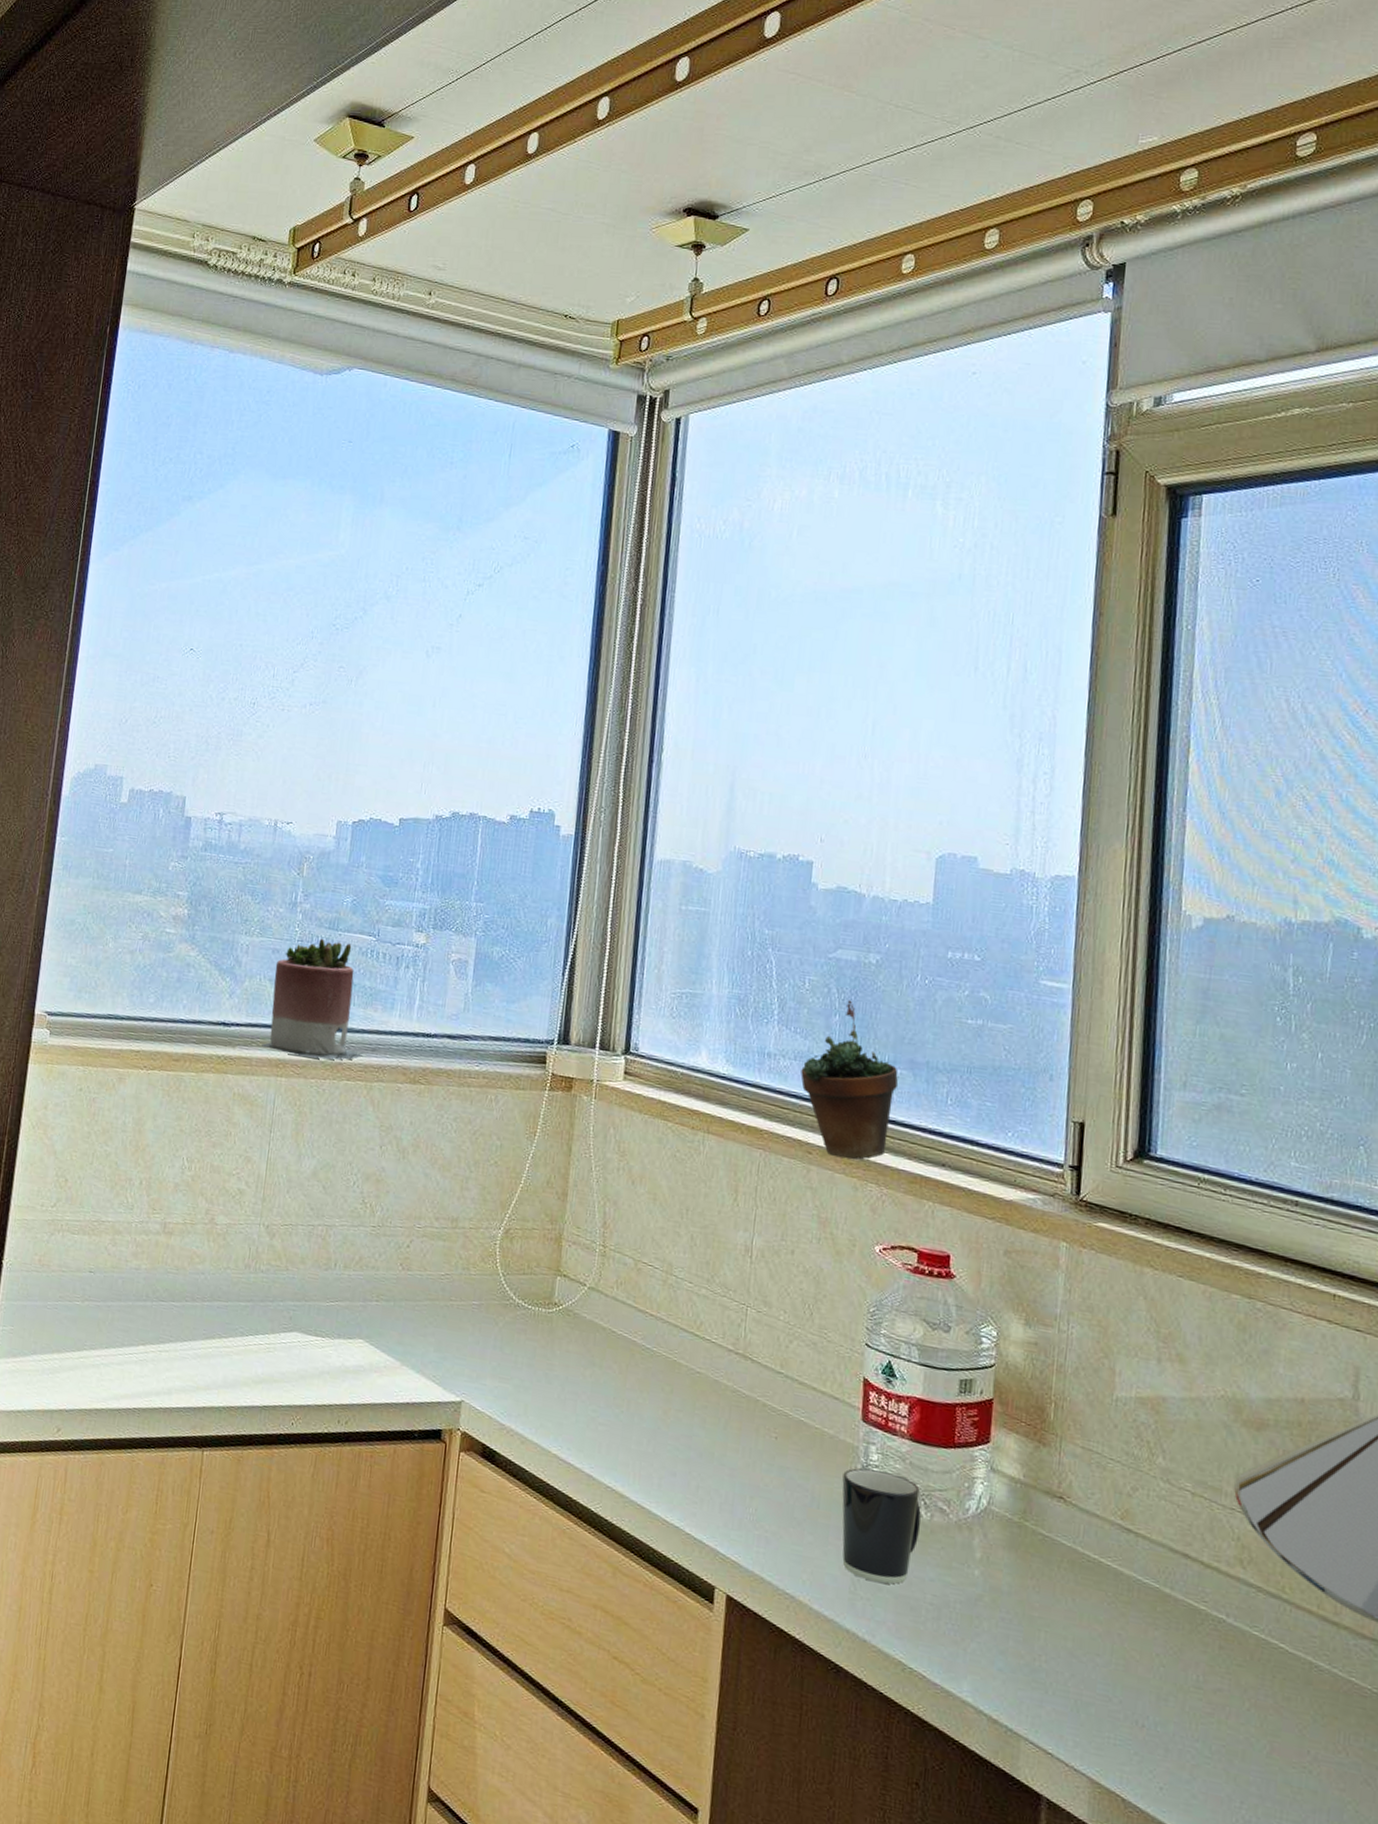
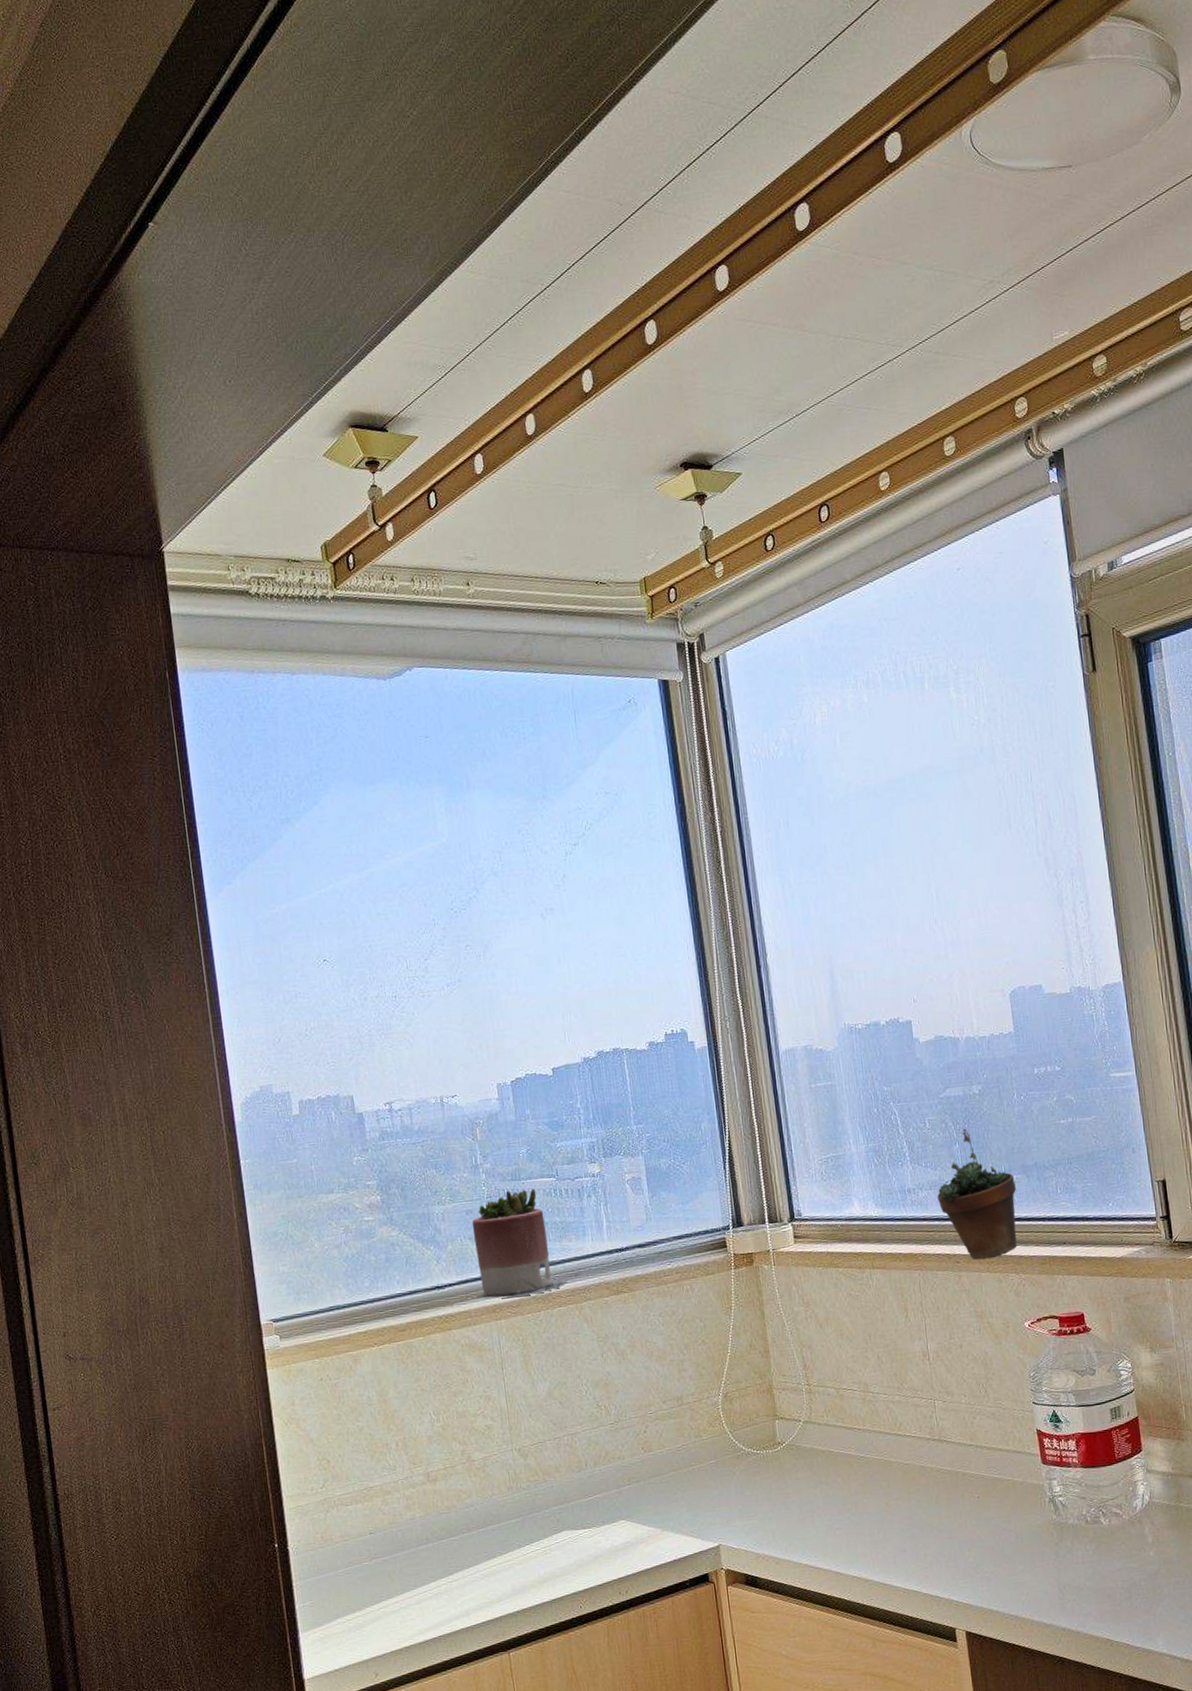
mug: present [842,1468,921,1584] -> none [1036,1497,1103,1585]

